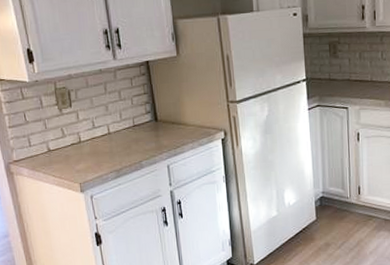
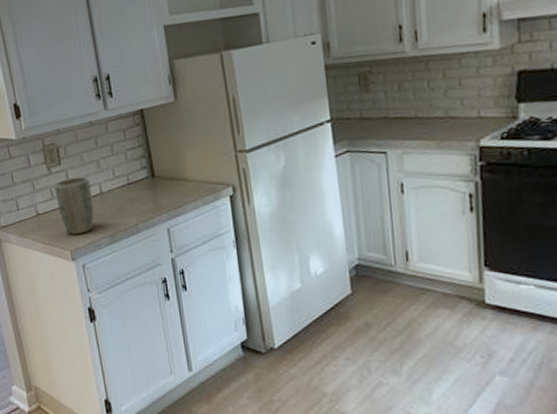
plant pot: none [65,118,102,169] -> present [54,176,94,235]

